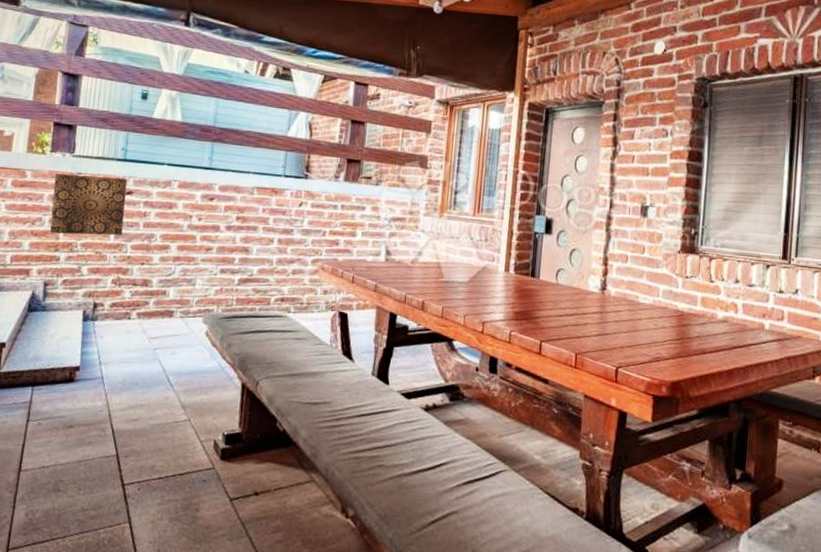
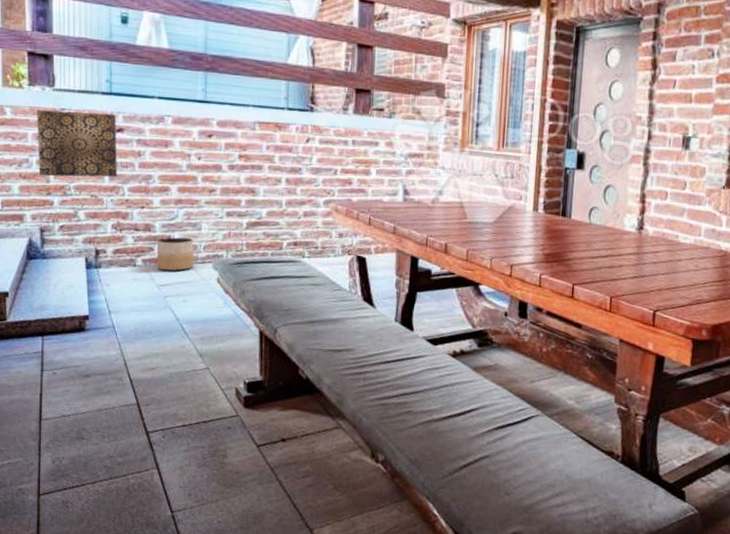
planter: none [150,292,188,325] -> present [156,237,195,272]

